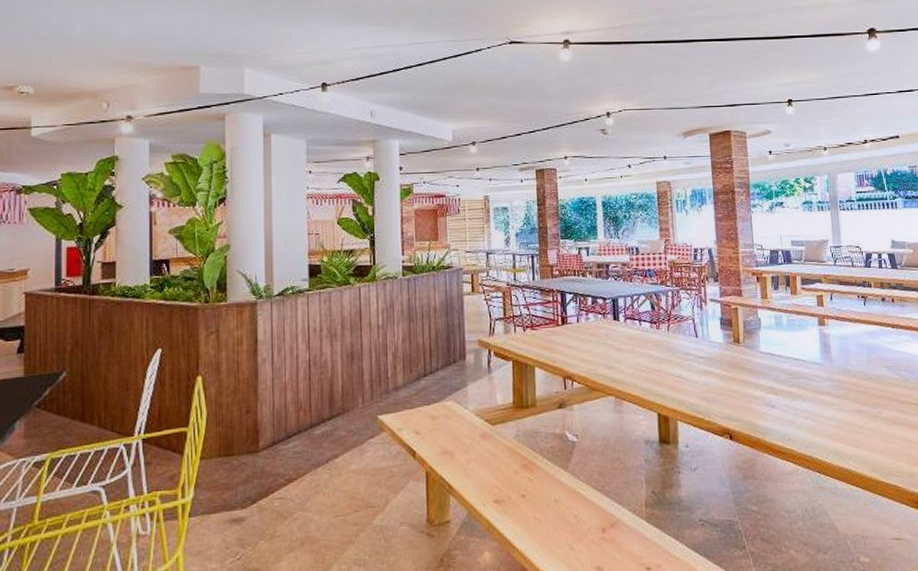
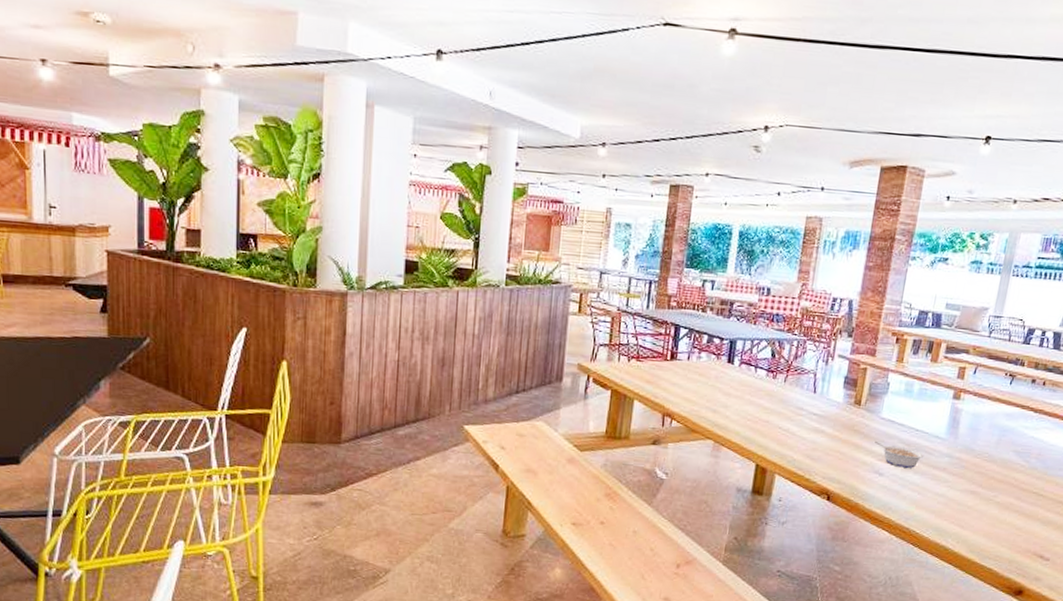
legume: none [760,374,808,397] -> present [875,440,925,468]

